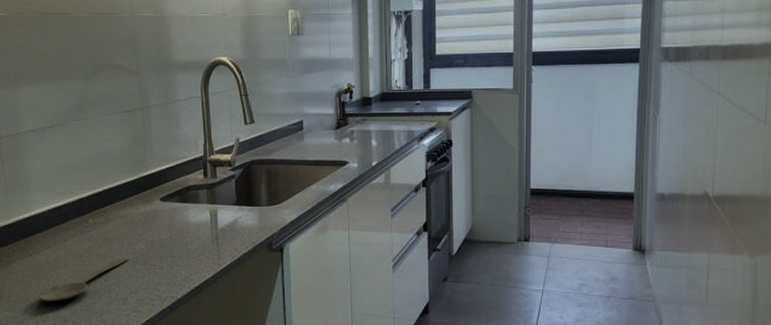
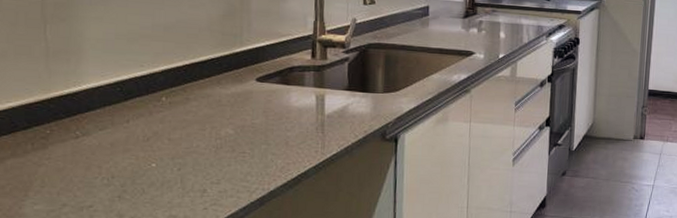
wooden spoon: present [38,257,129,302] -> none [84,143,211,194]

